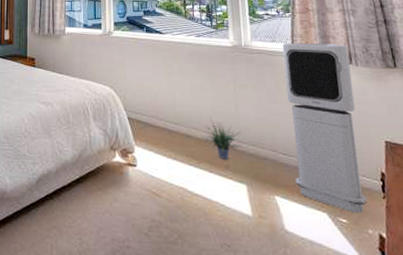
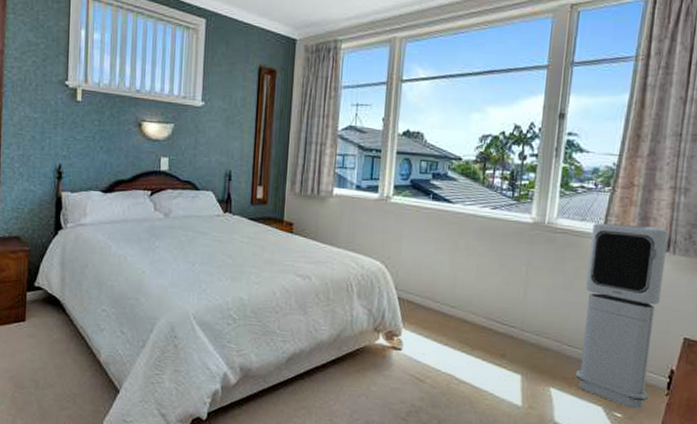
potted plant: present [202,116,243,159] -> none [480,301,526,348]

